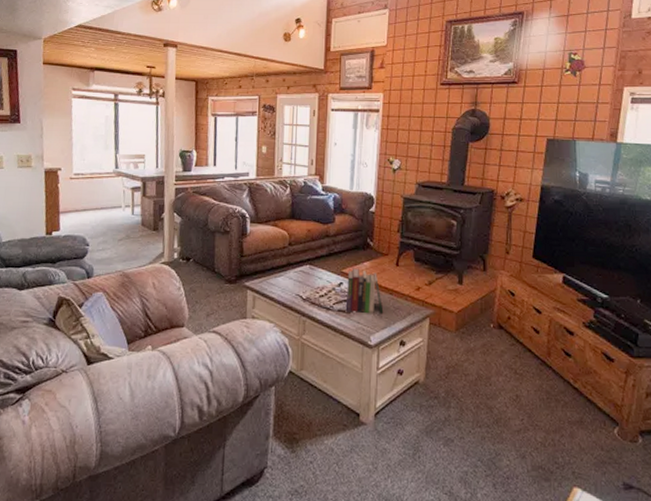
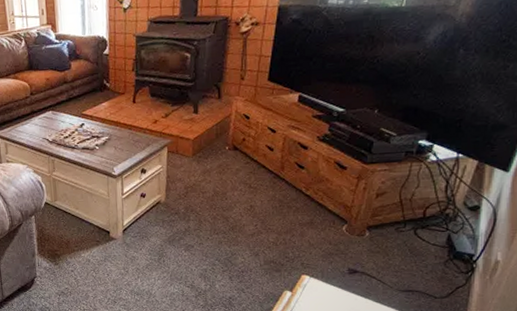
books: present [347,268,384,315] -> none [87,109,124,149]

